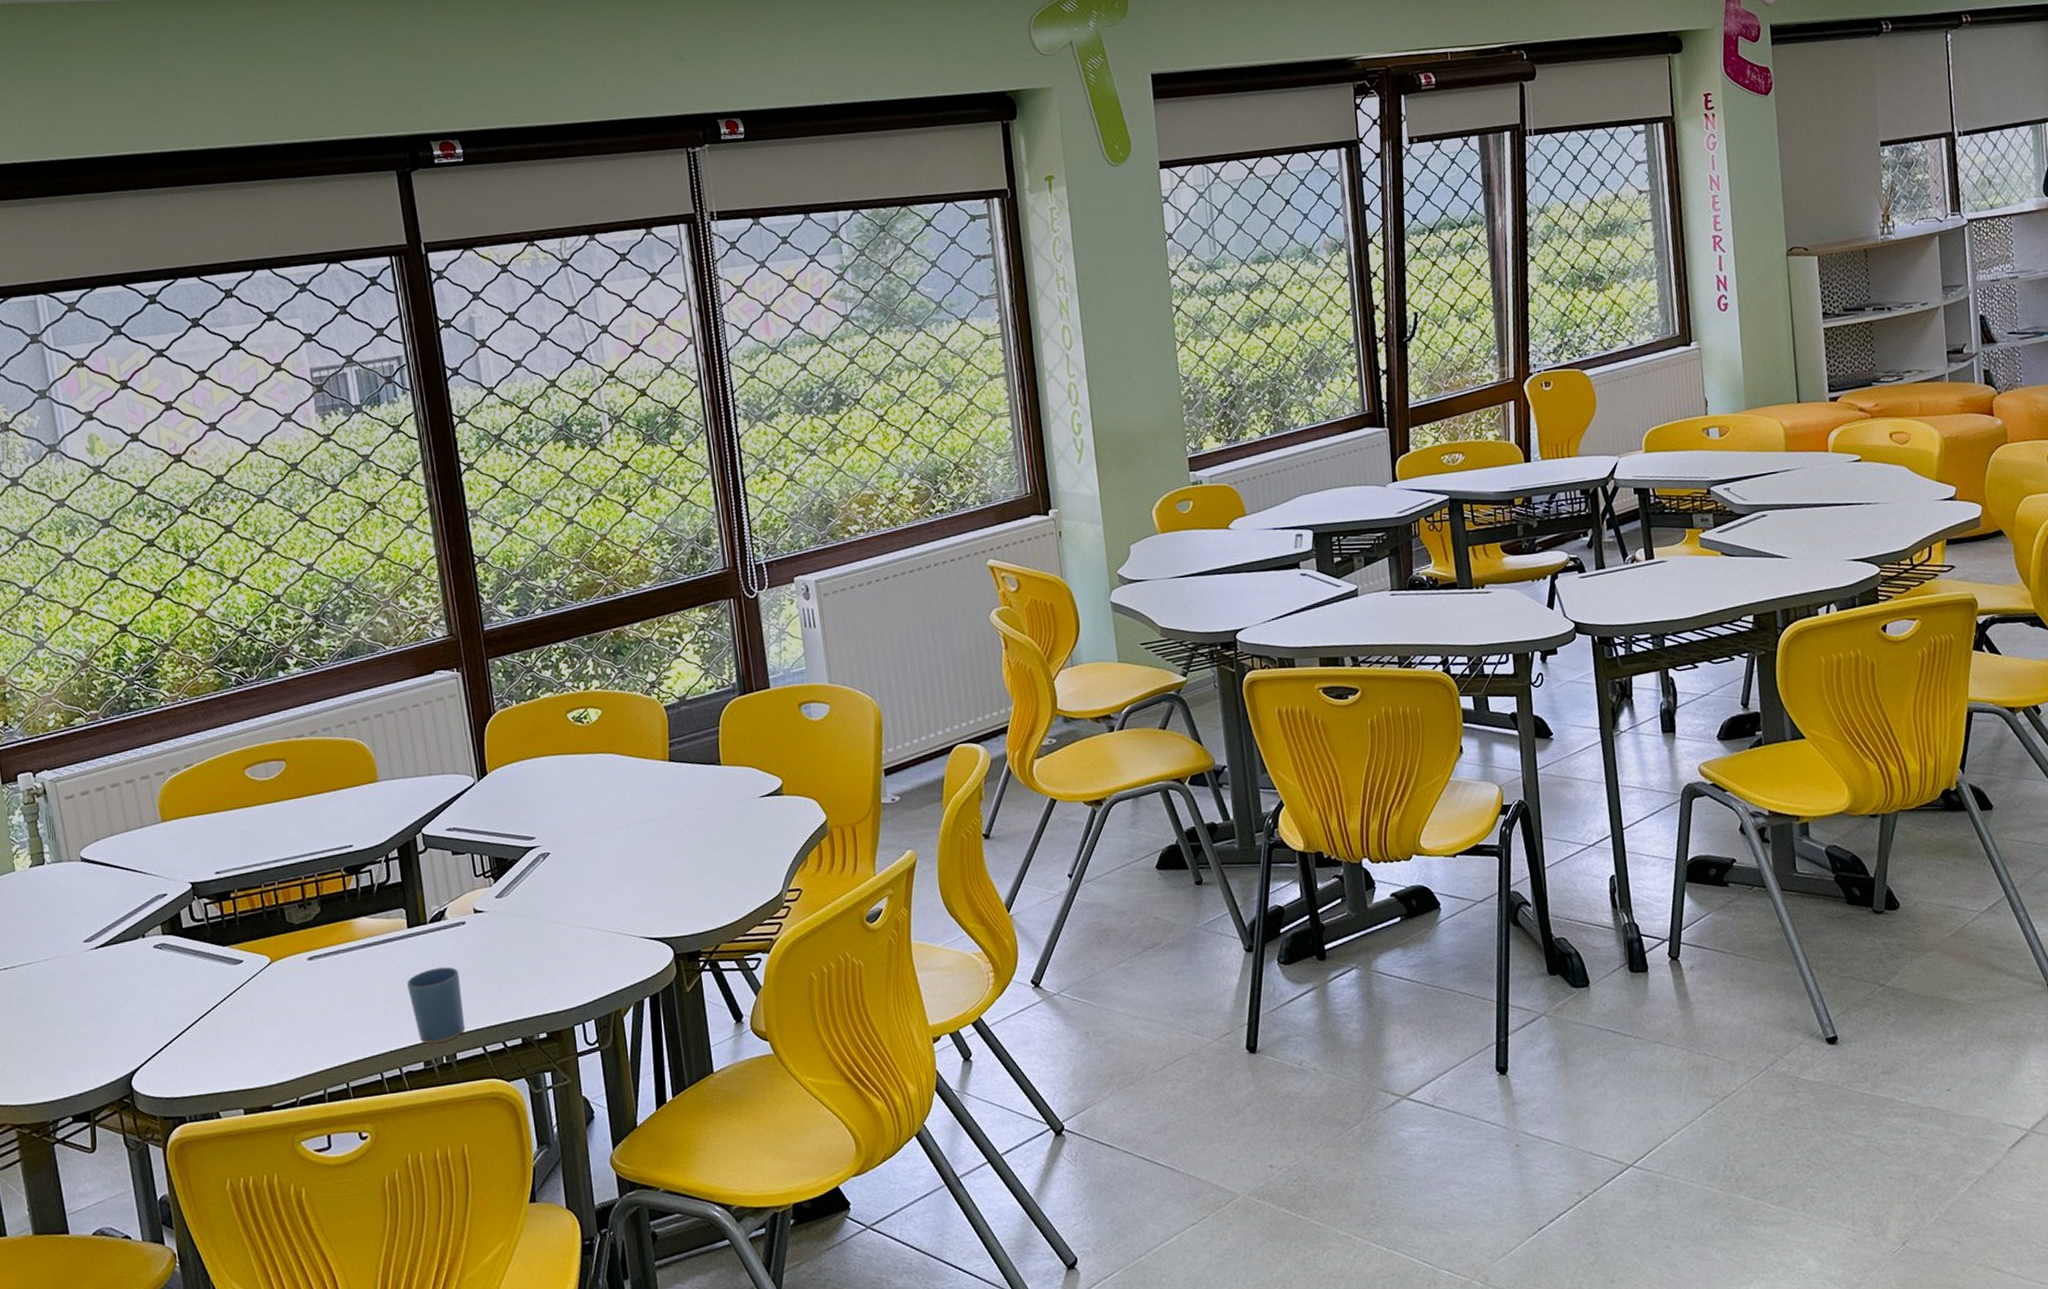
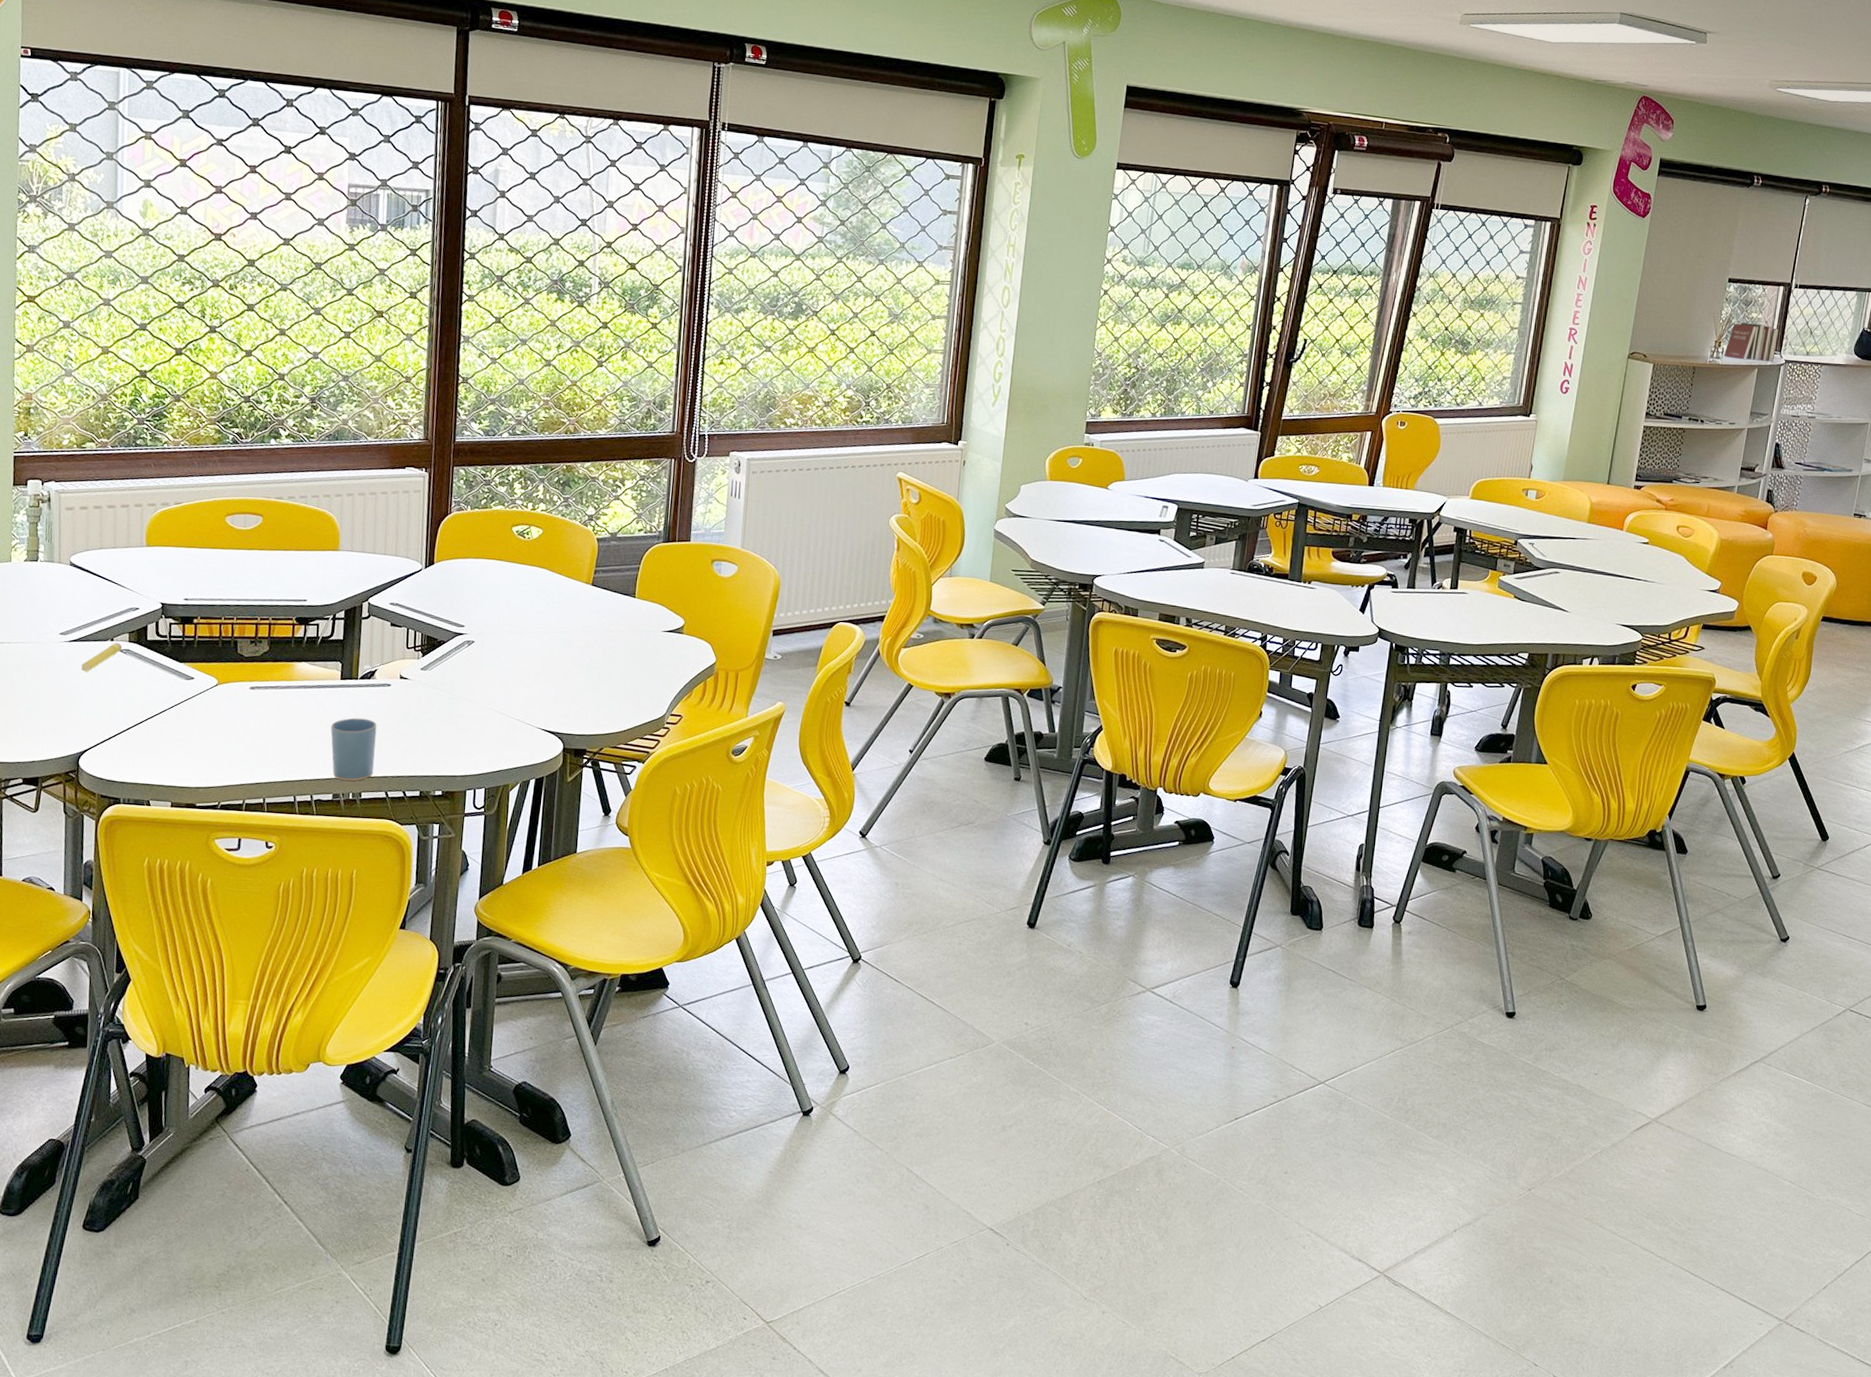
pencil: none [115,937,156,979] -> present [81,642,122,672]
books: none [1895,185,1955,231] -> present [1724,322,1780,362]

